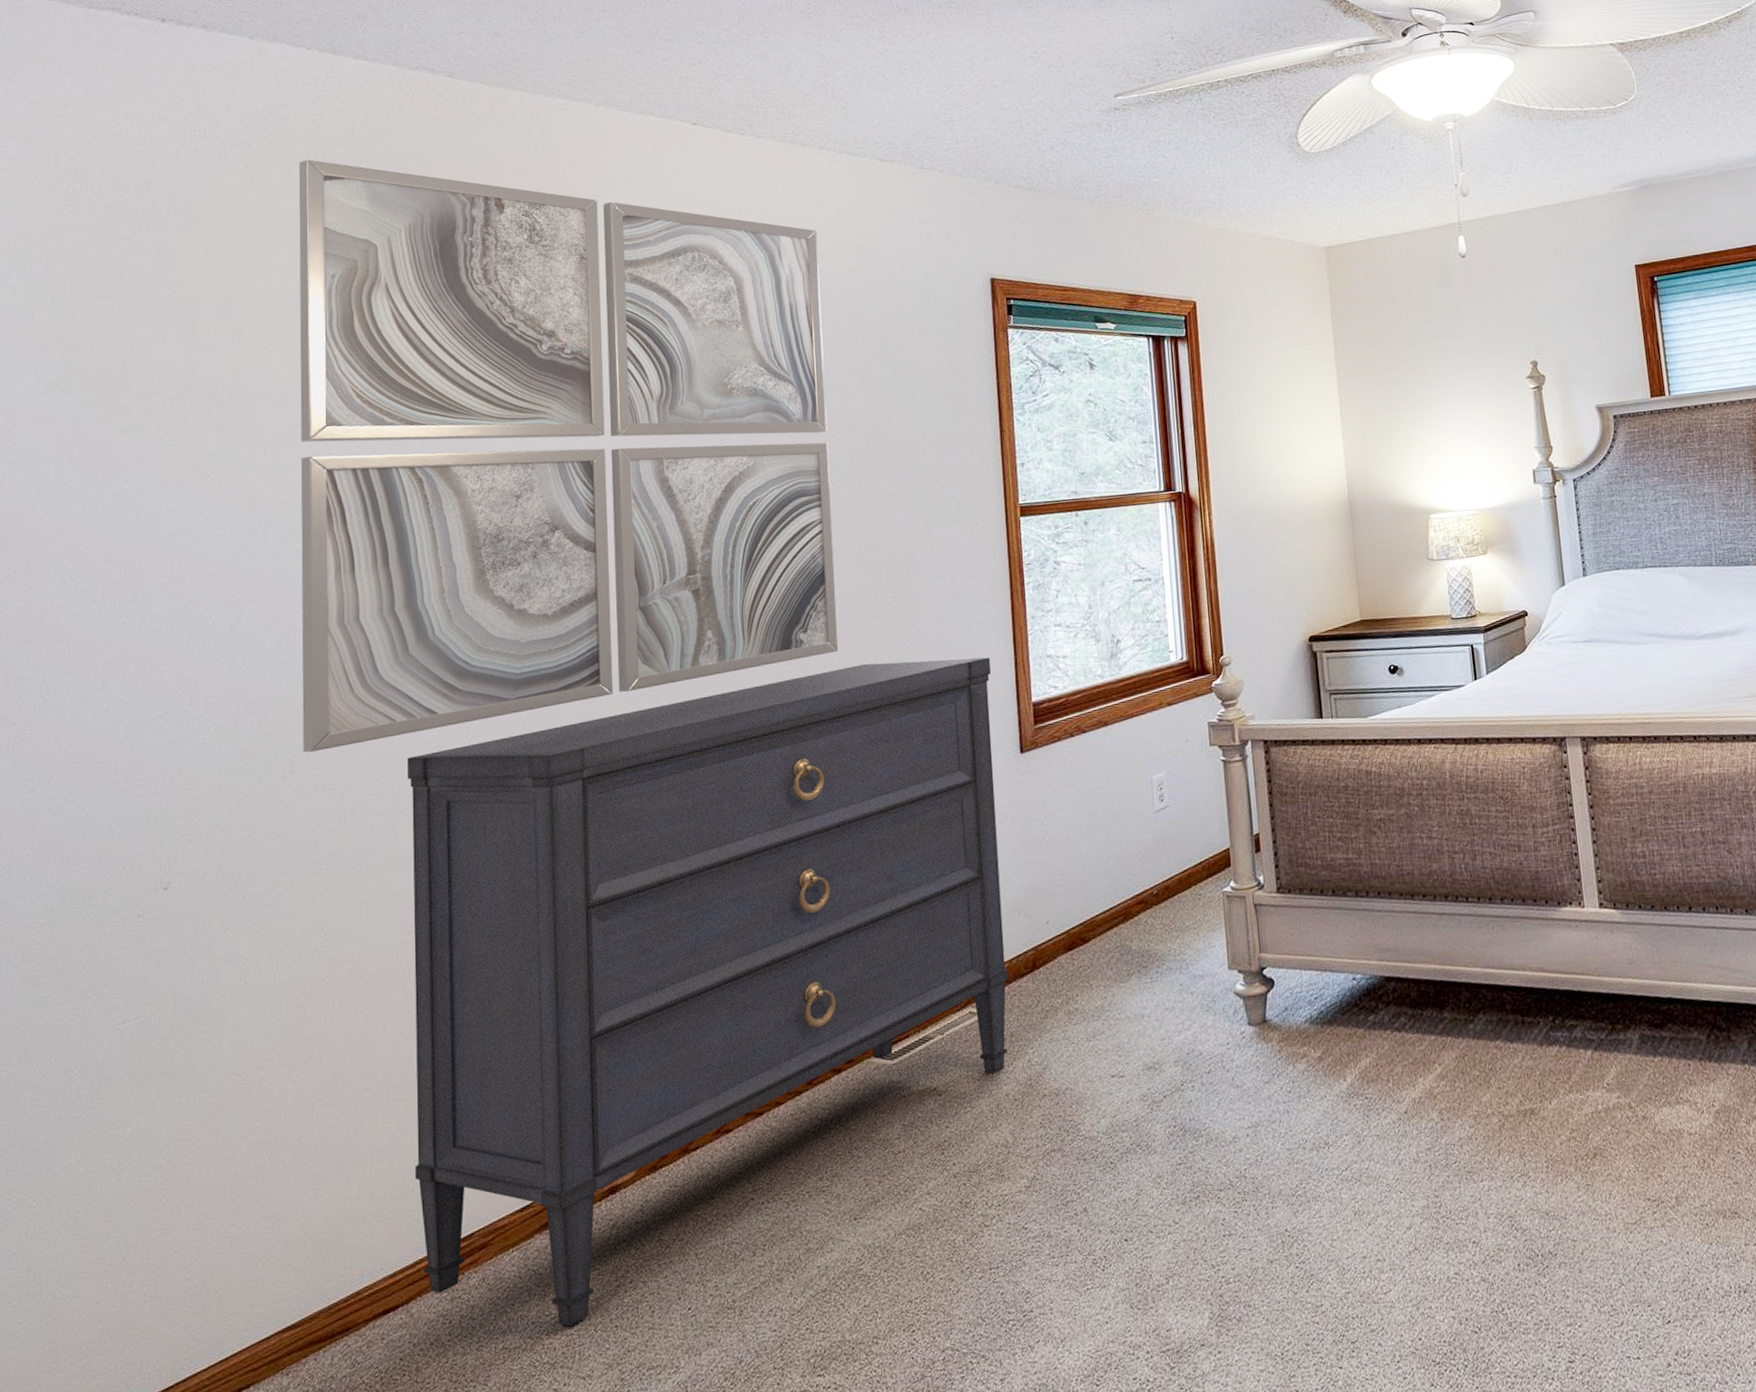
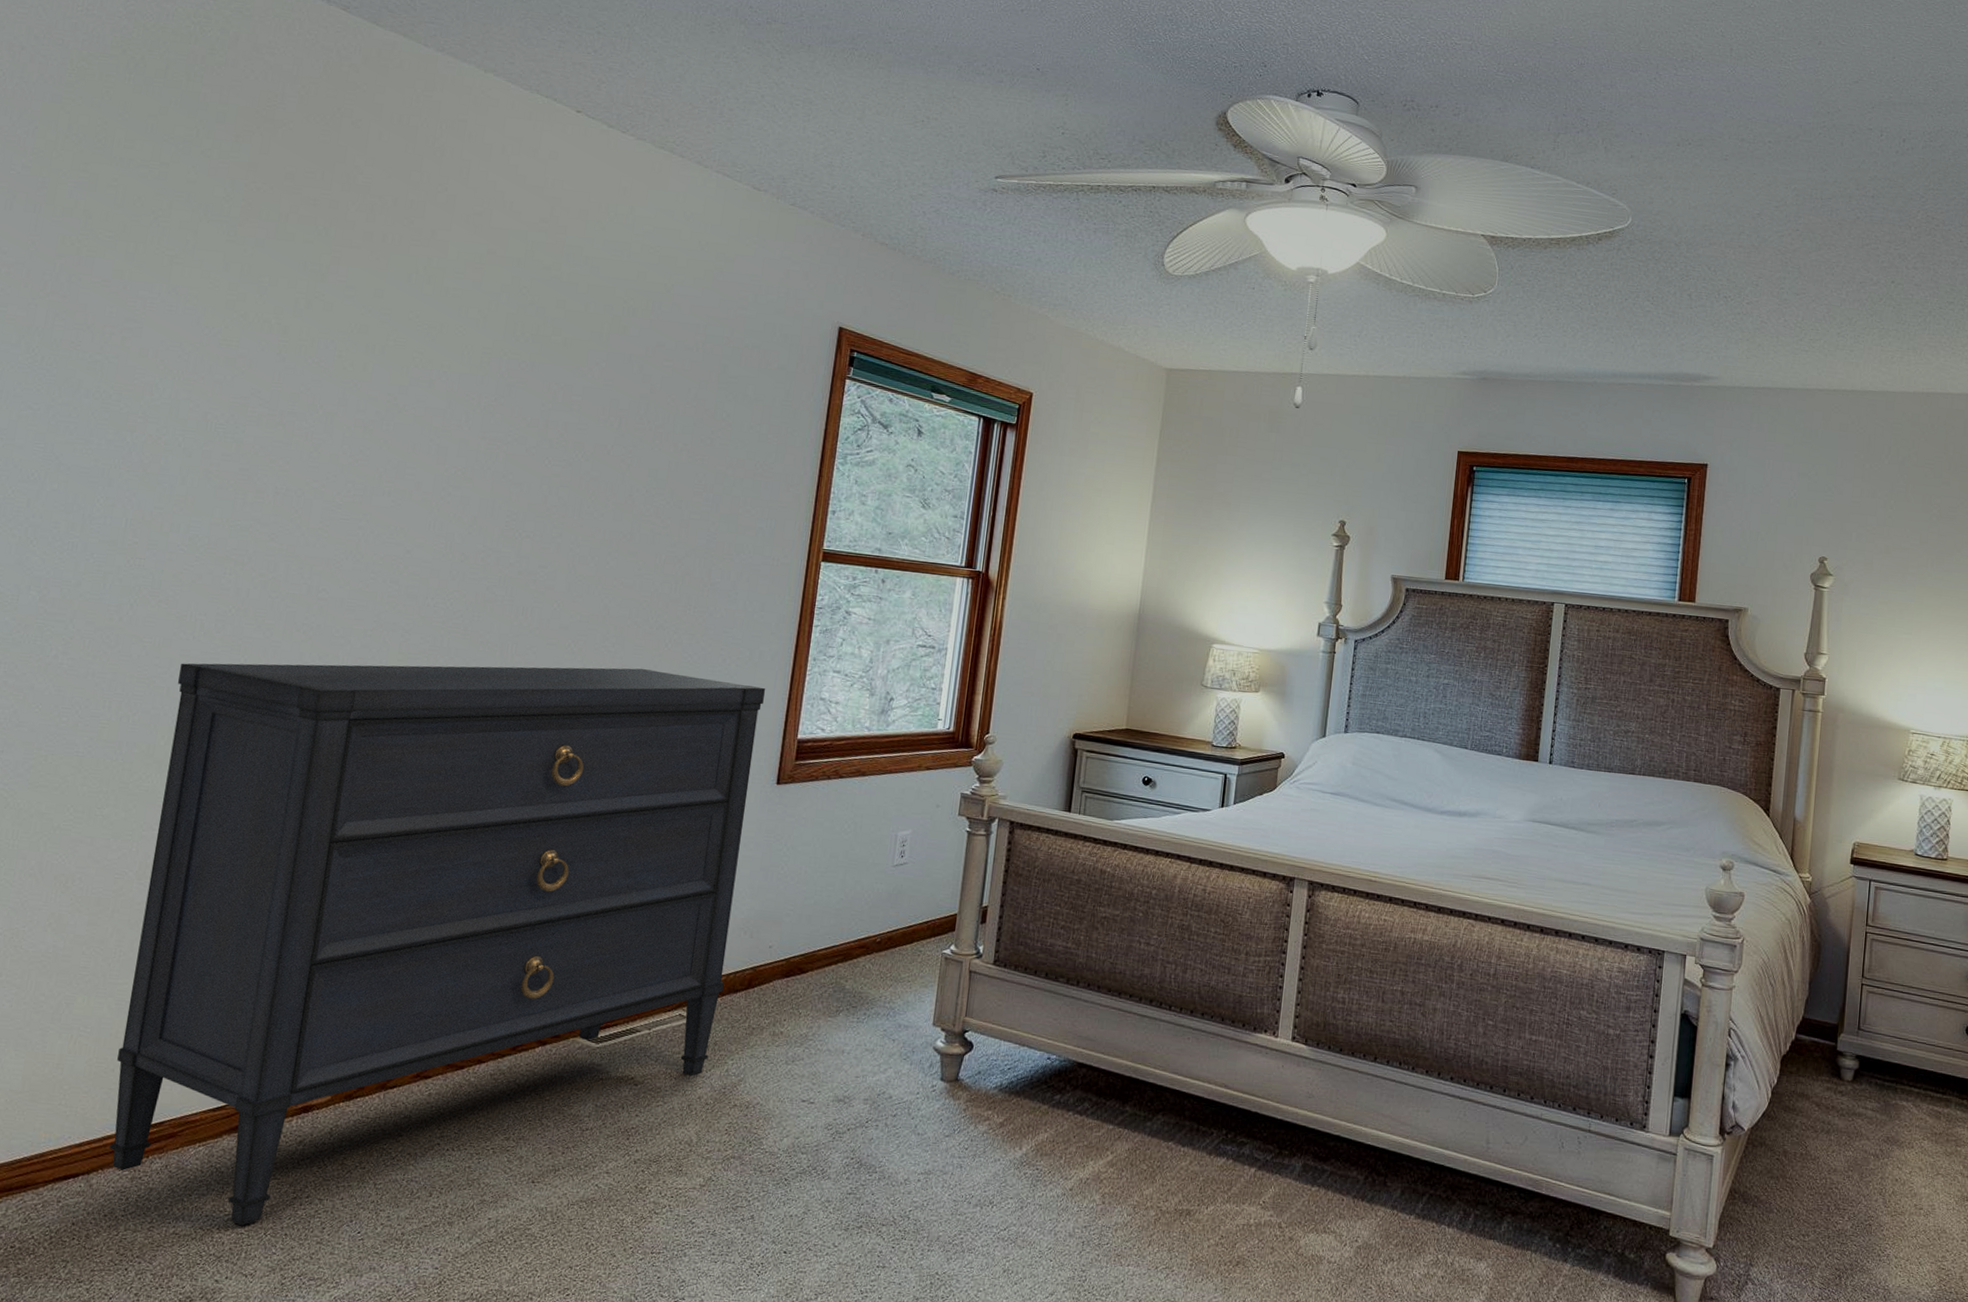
wall art: present [298,159,838,753] -> none [79,60,680,652]

